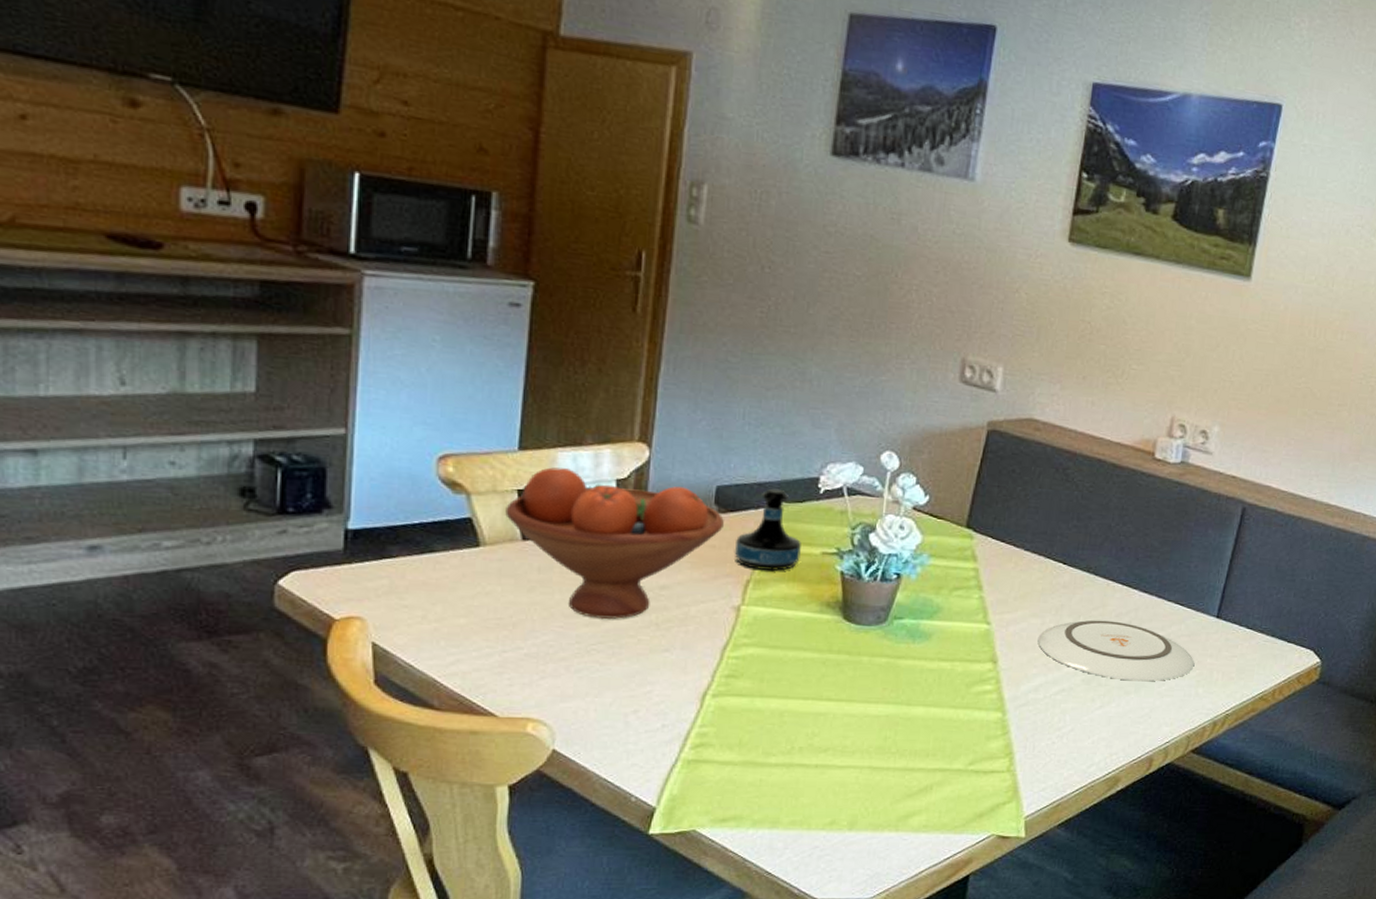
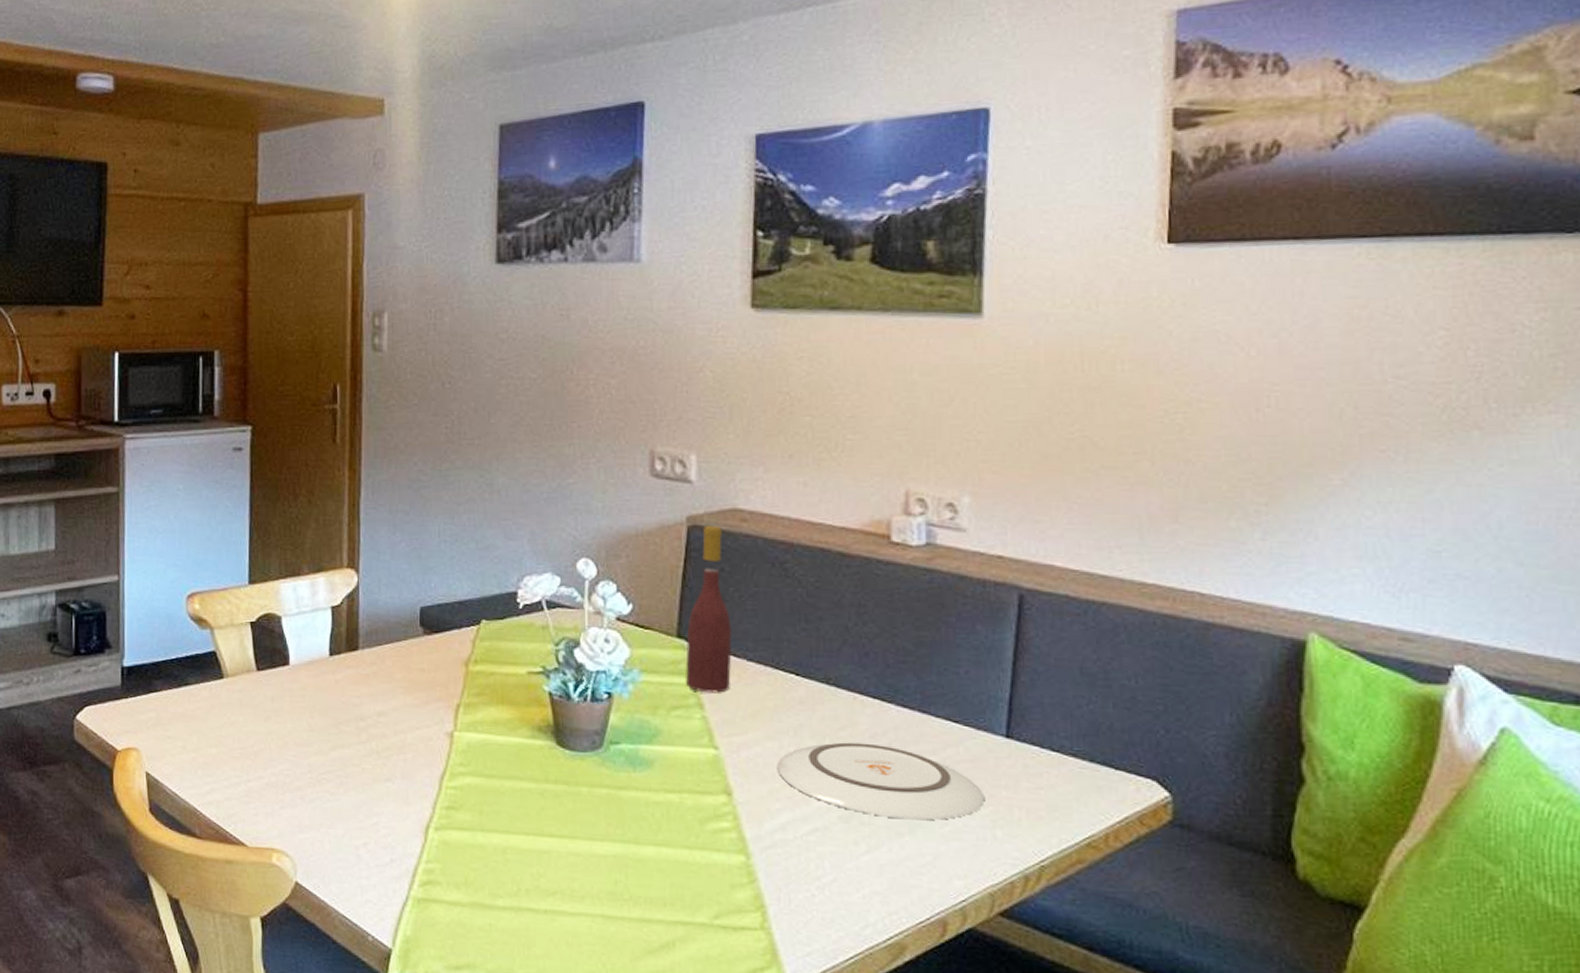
fruit bowl: present [505,467,724,620] -> none [242,599,430,748]
tequila bottle: present [734,488,801,572] -> none [442,606,507,694]
wine bottle: none [968,431,1018,577] -> present [684,526,732,693]

